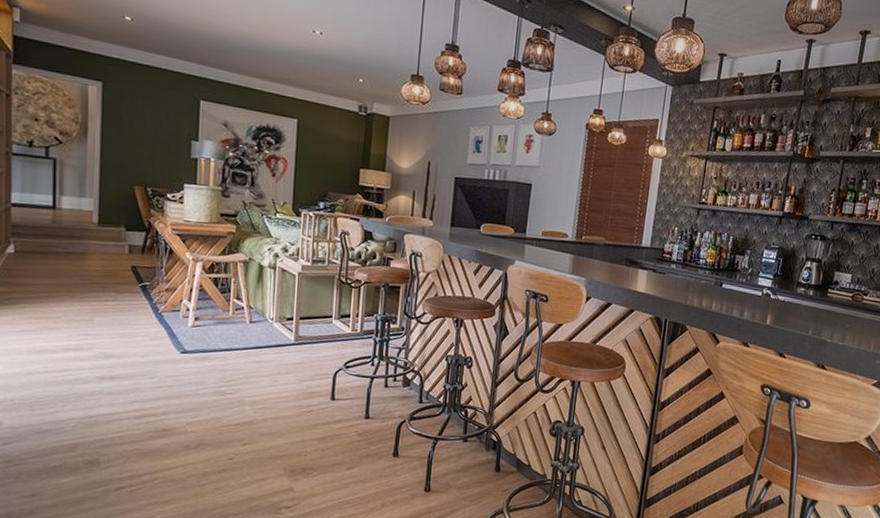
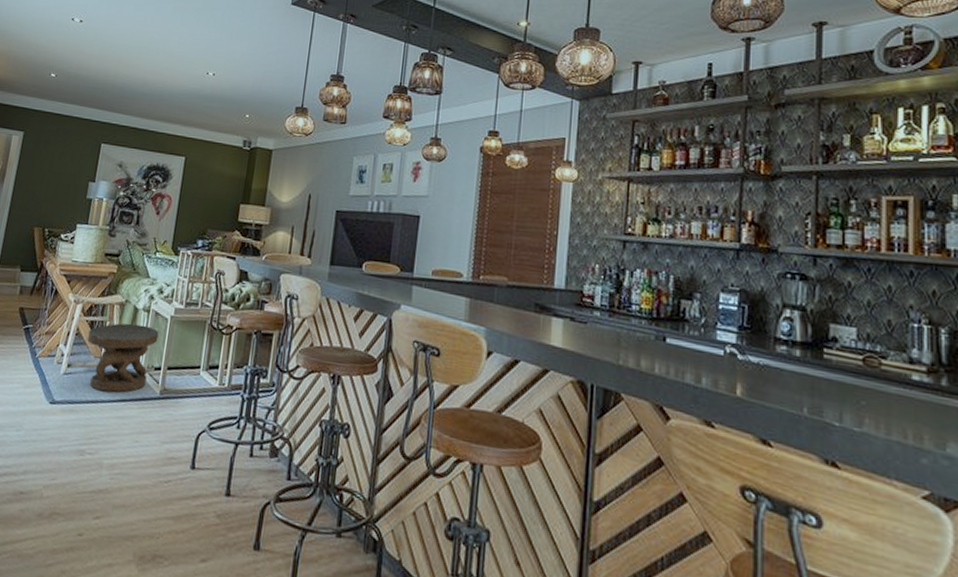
carved stool: none [213,279,288,341] -> present [87,323,159,392]

